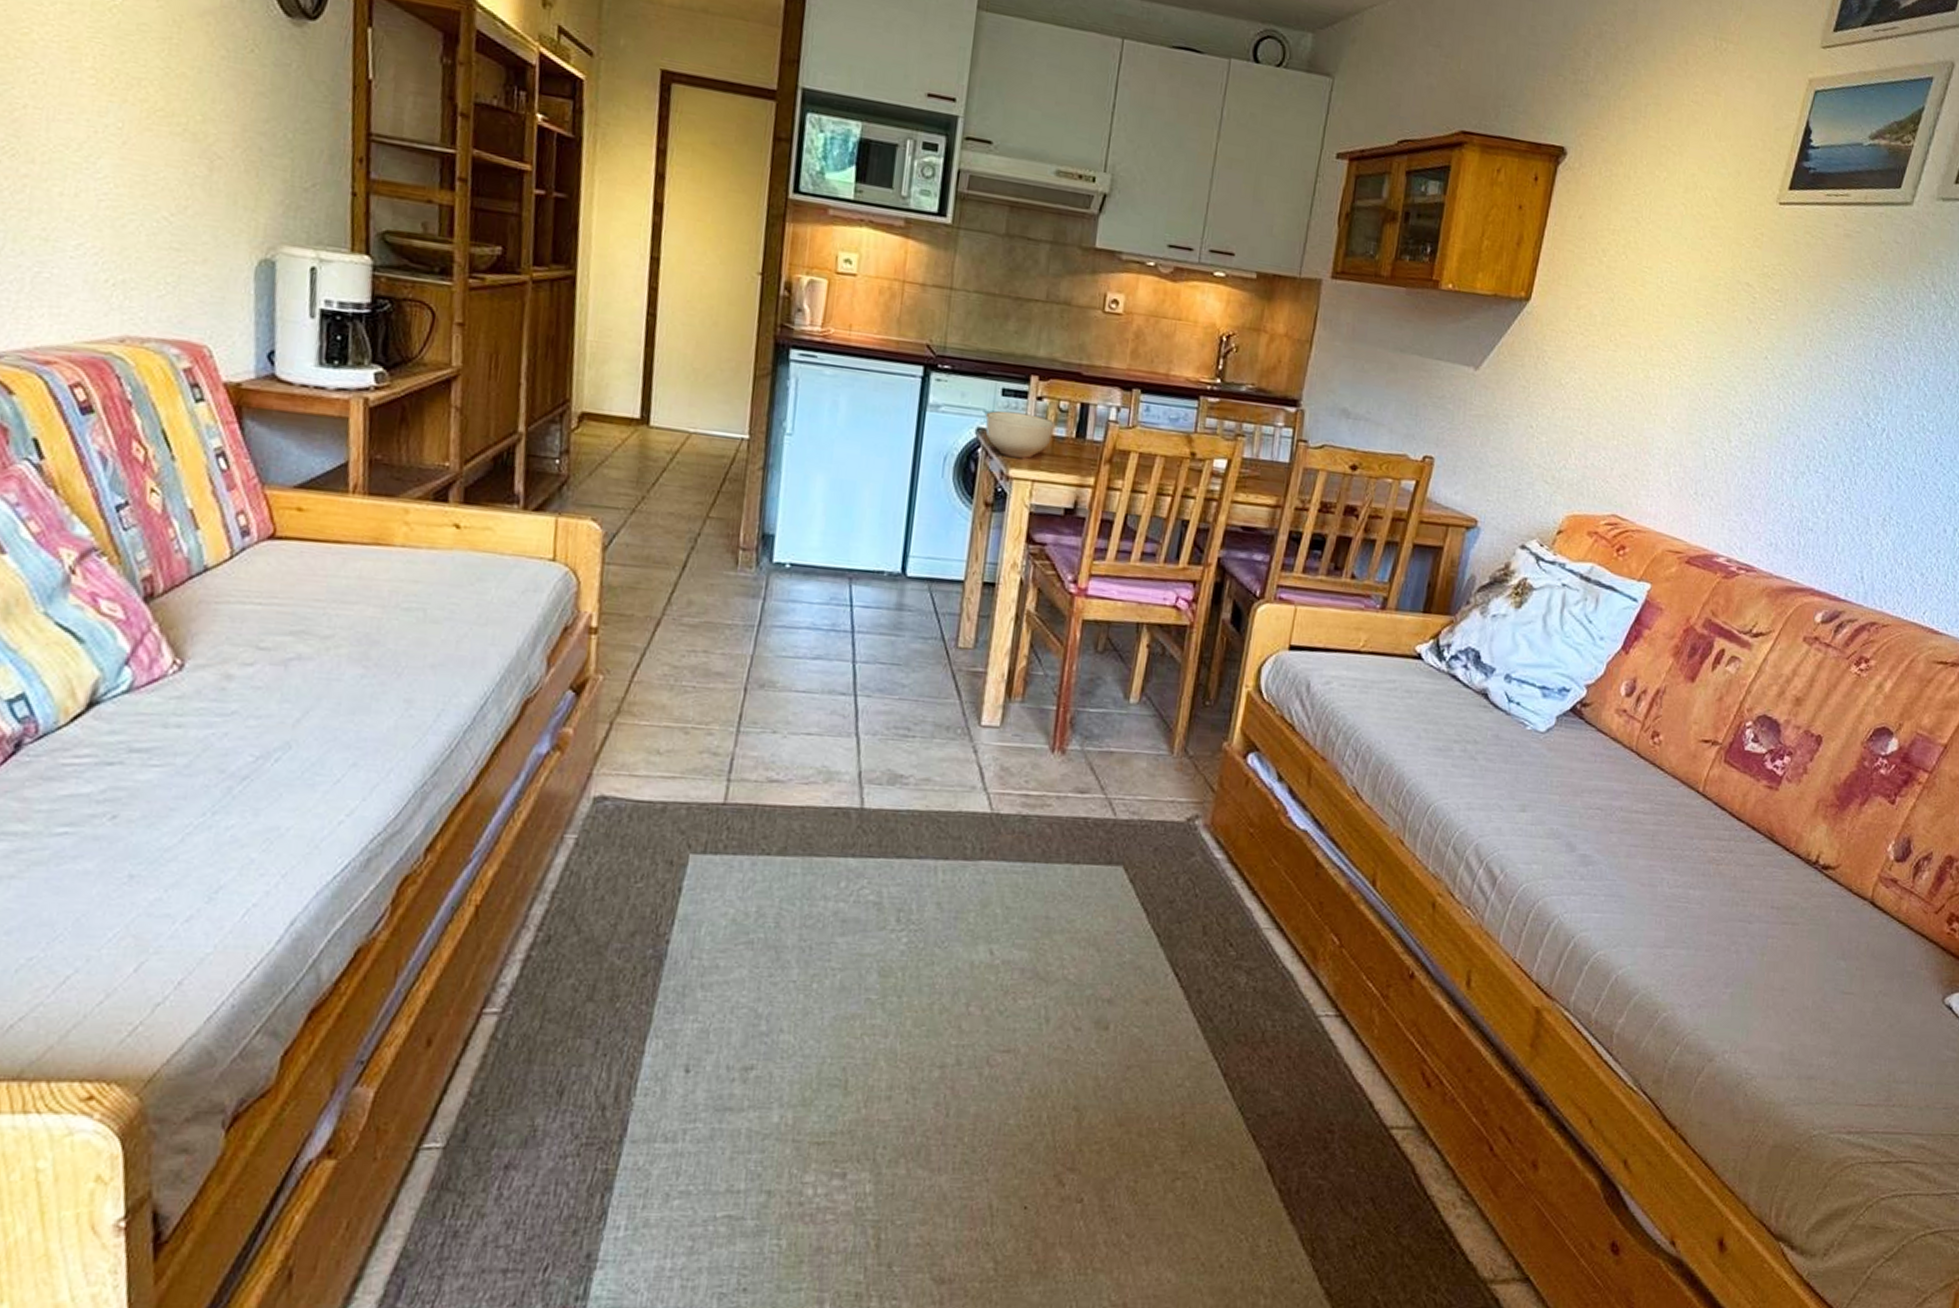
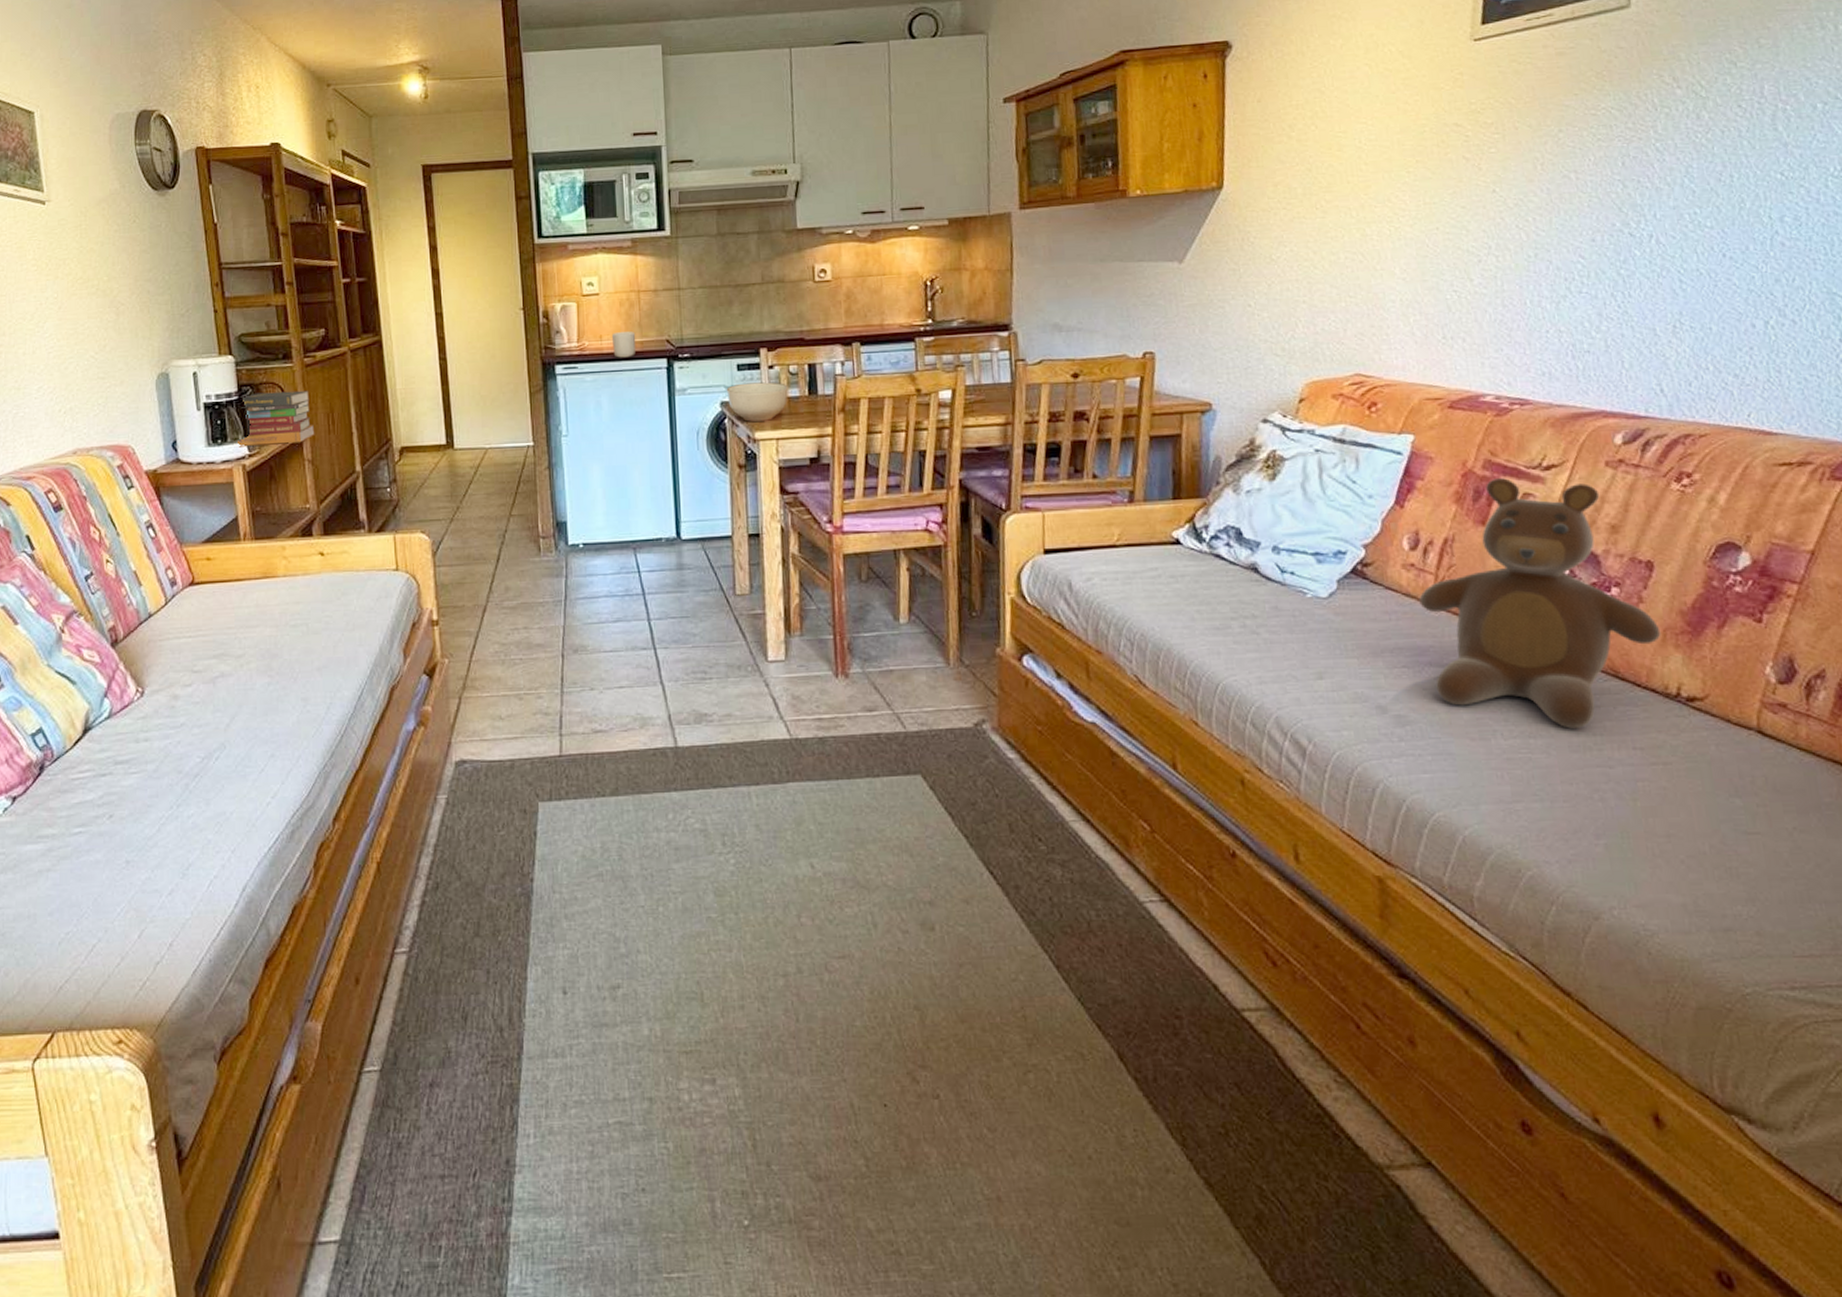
books: none [362,309,470,384] -> present [238,390,315,446]
mug: none [862,324,893,357] -> present [611,331,637,358]
teddy bear: none [1621,638,1815,884] -> present [1419,478,1661,729]

